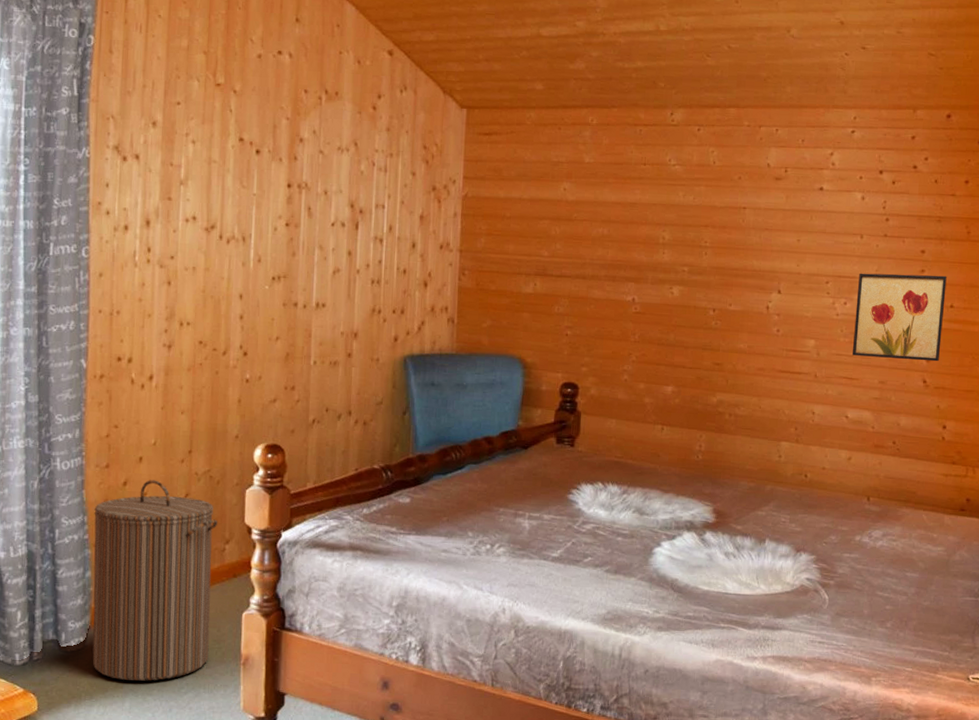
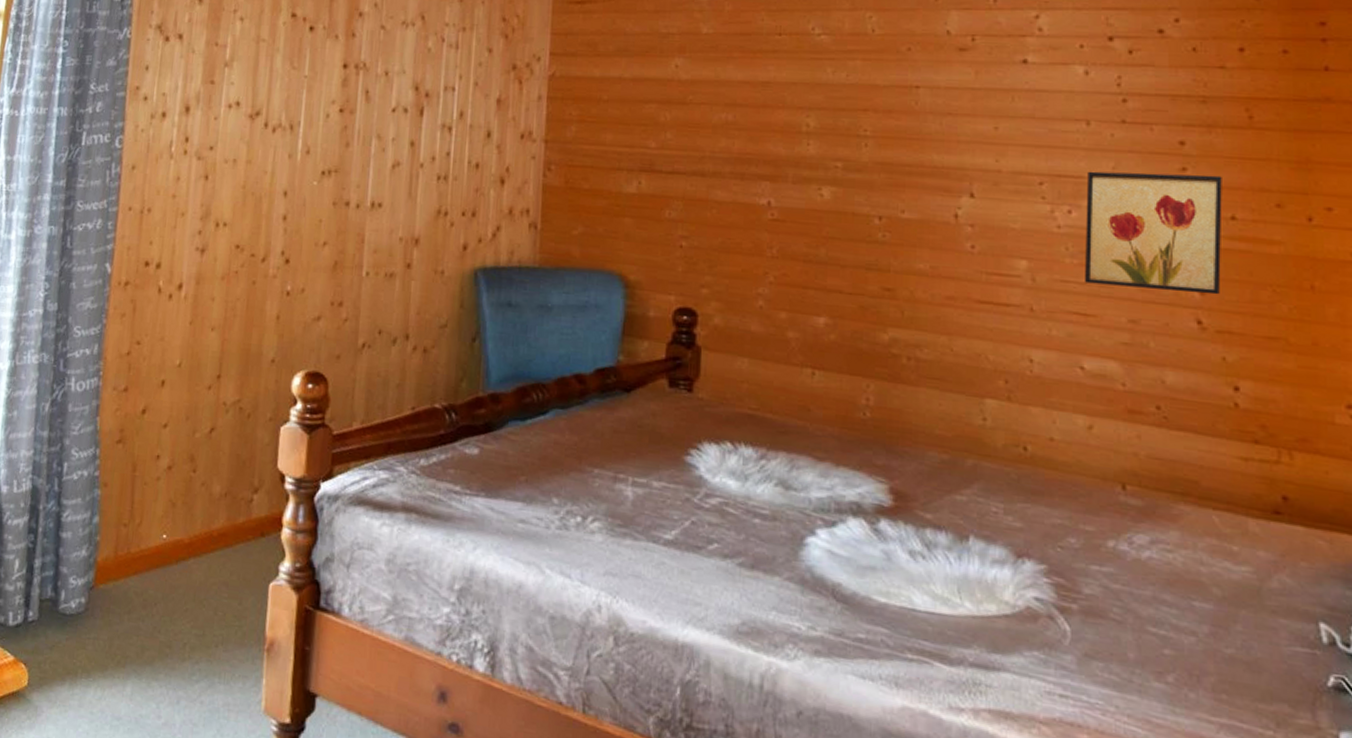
laundry hamper: present [92,480,217,681] -> none [92,408,245,662]

